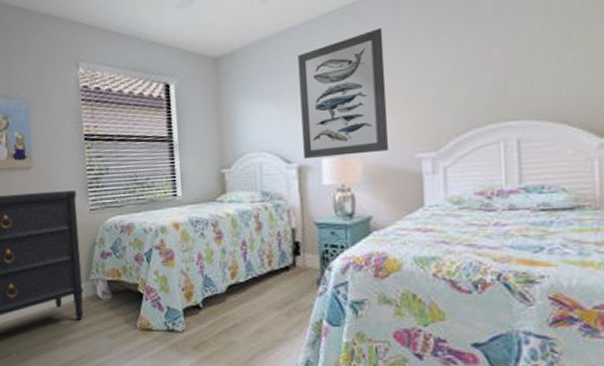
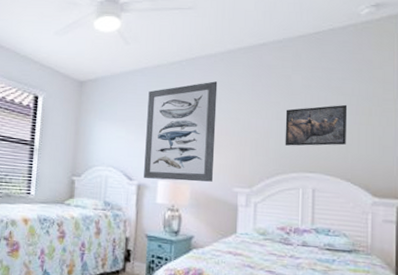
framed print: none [474,26,559,92] -> present [285,104,348,146]

